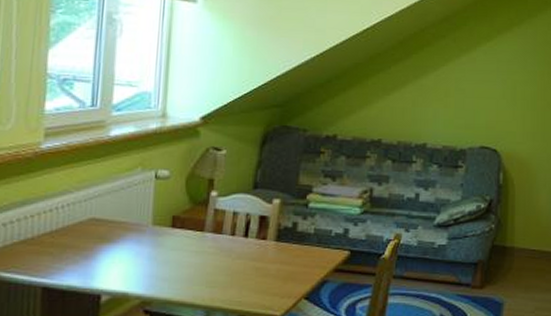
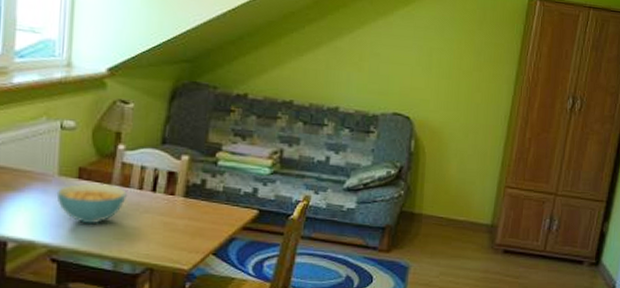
cereal bowl: none [150,232,219,273] -> present [56,183,127,225]

